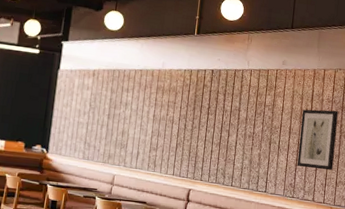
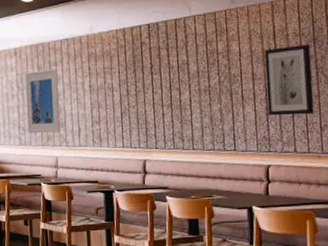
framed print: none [92,94,128,153] -> present [25,69,60,134]

